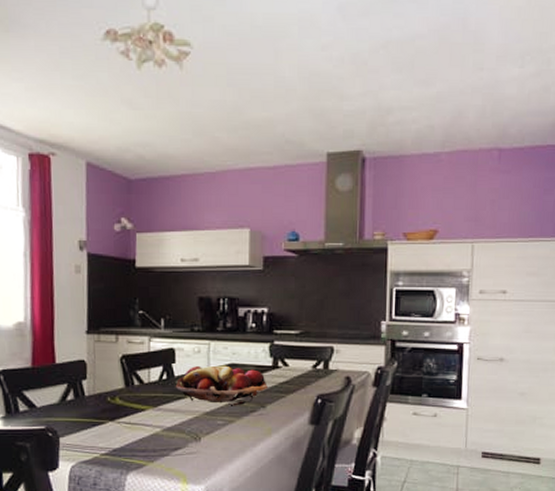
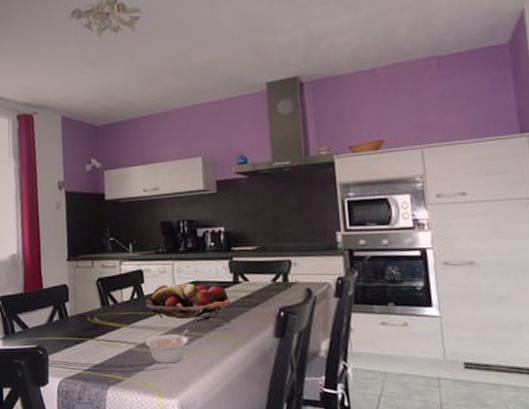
legume: none [173,414,220,449] -> present [146,329,189,364]

